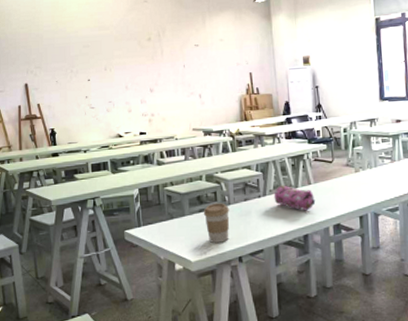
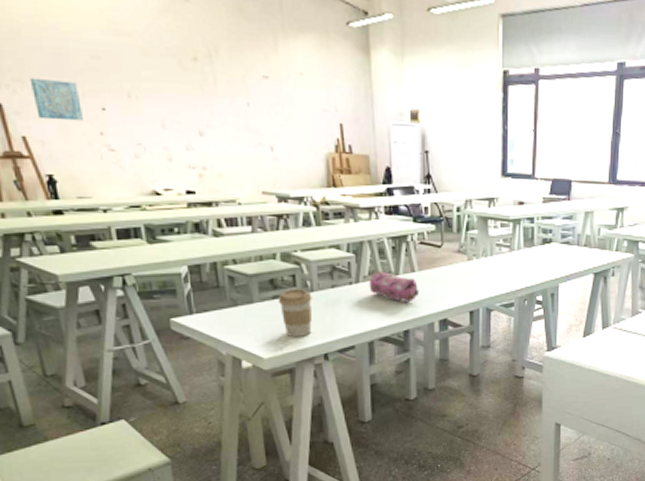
wall art: none [45,64,75,91] -> present [29,77,83,121]

